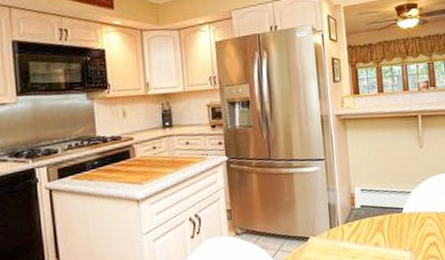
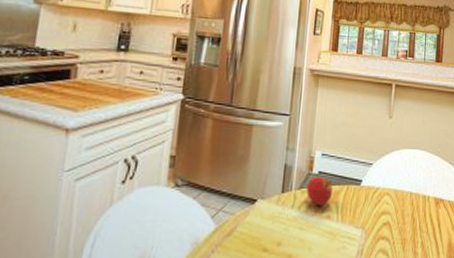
fruit: none [352,210,377,236] -> present [307,177,333,206]

